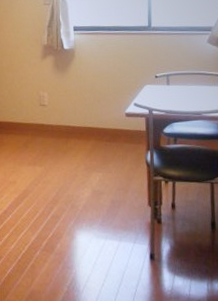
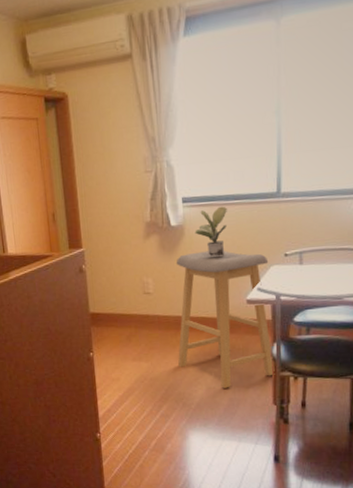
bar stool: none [67,71,149,191] -> present [176,251,275,388]
potted plant: none [83,35,109,76] -> present [195,206,227,256]

